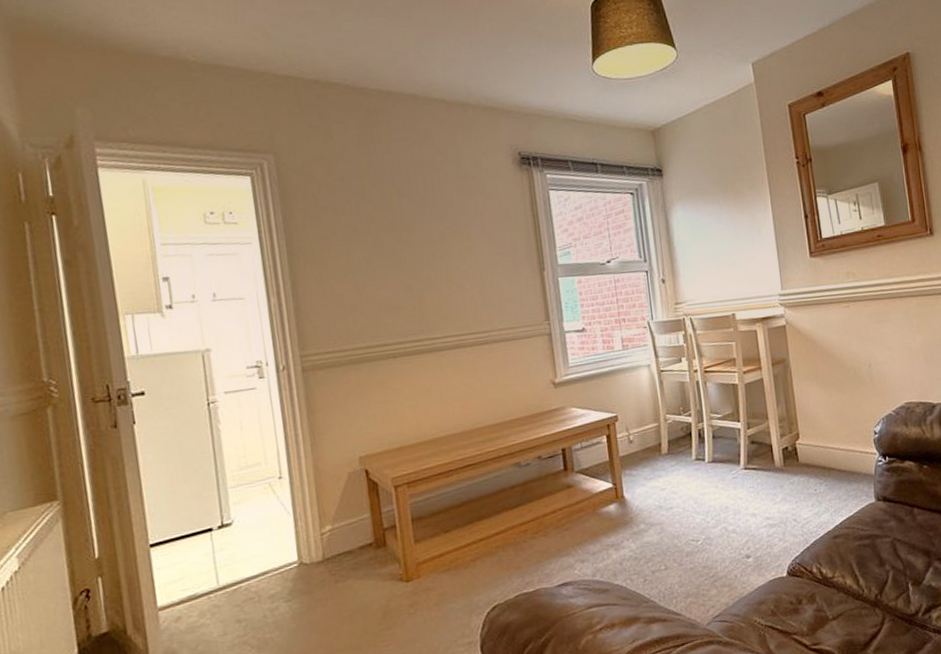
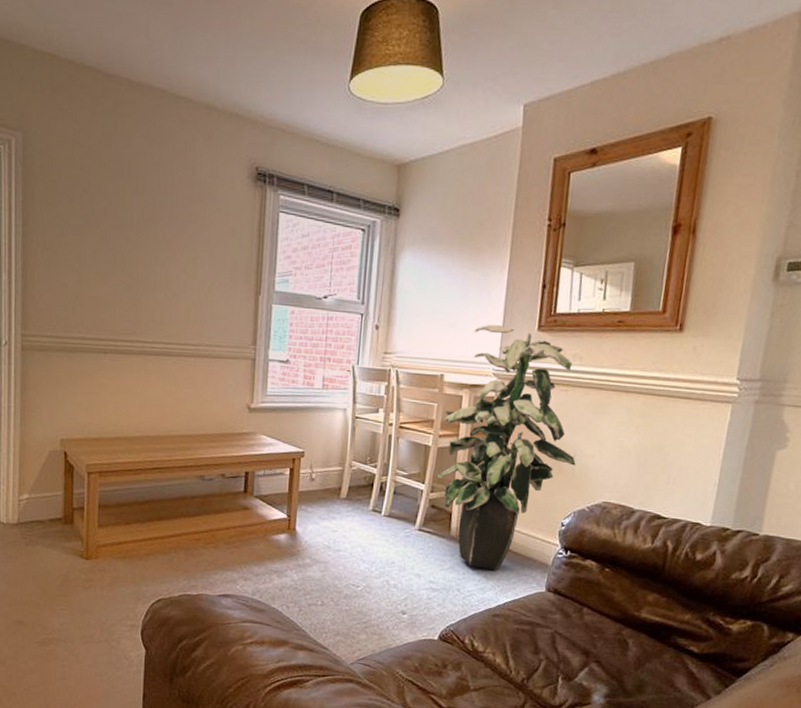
indoor plant: none [743,257,873,494] -> present [437,324,576,570]

